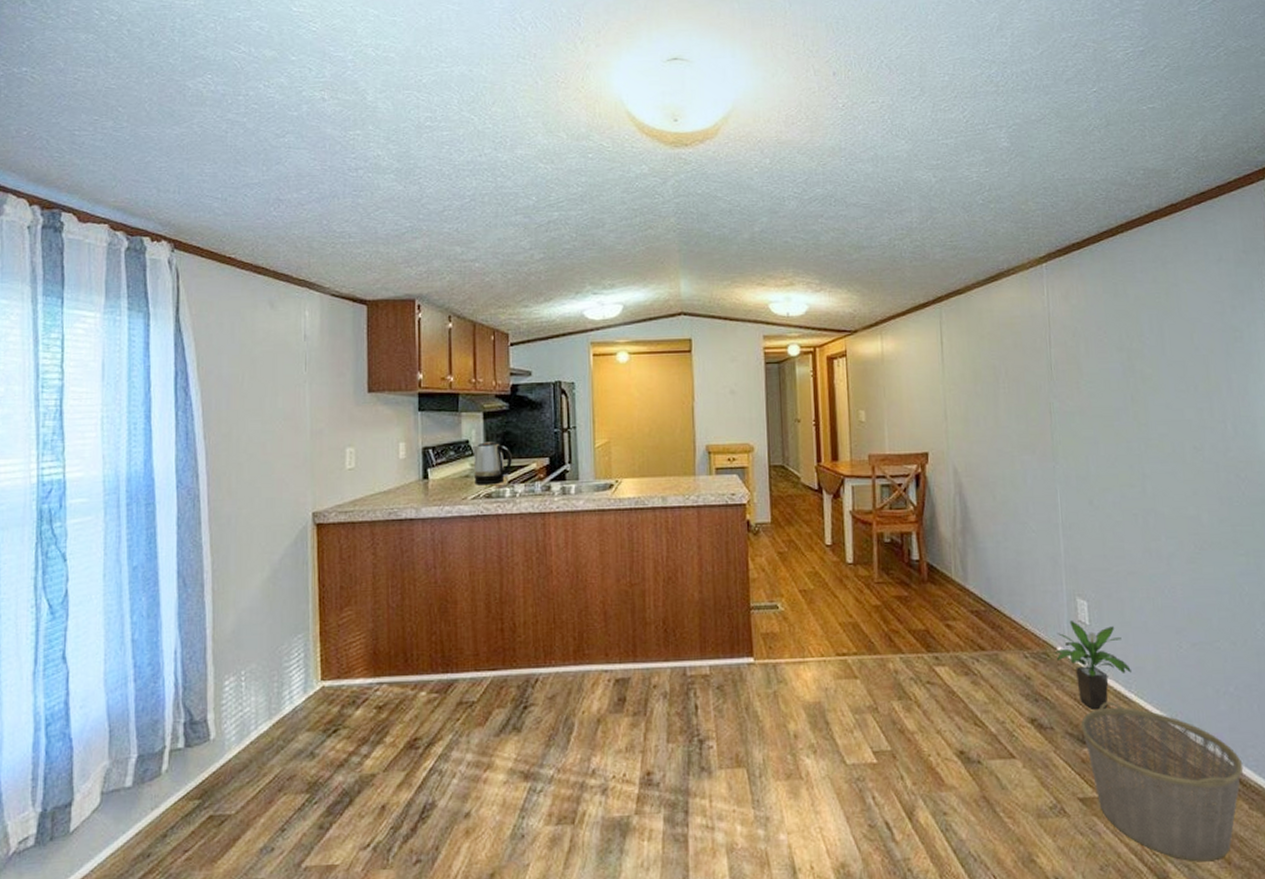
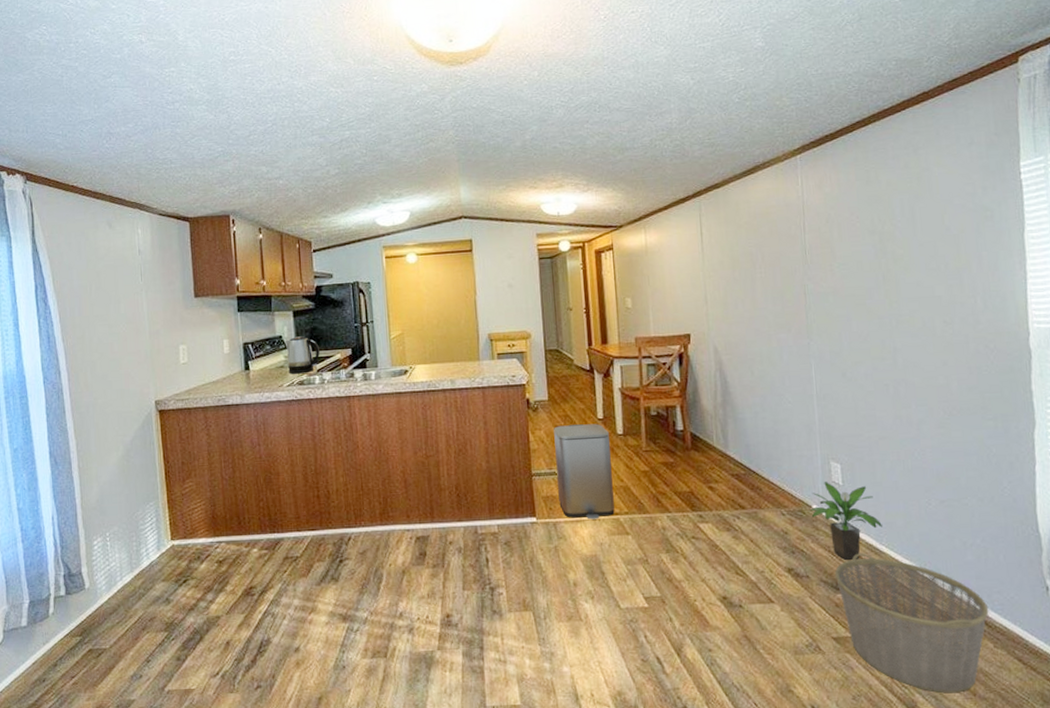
pedal bin: none [776,550,842,661] -> present [554,423,615,520]

